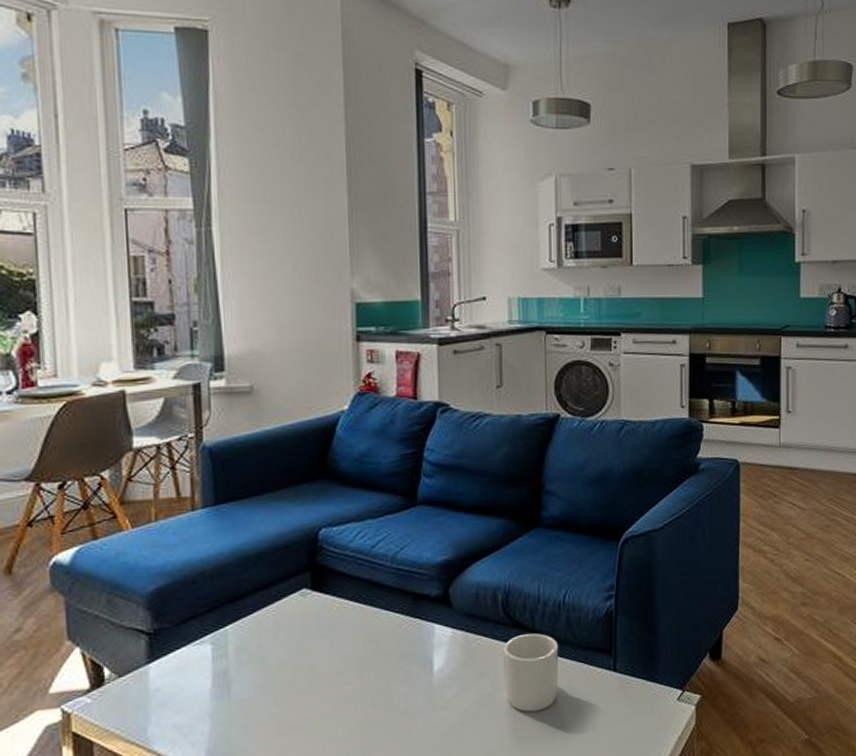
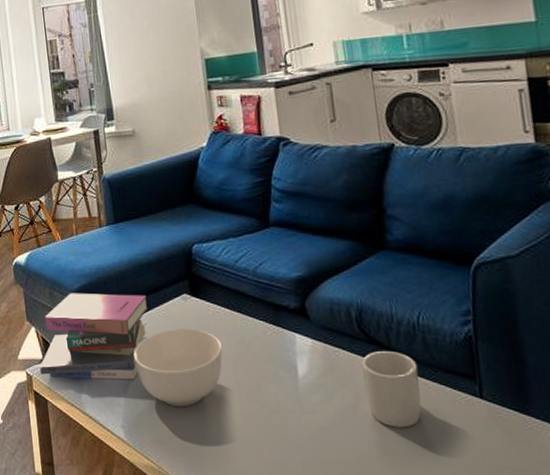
books: none [84,593,253,712] -> present [40,293,148,380]
bowl: none [227,629,347,726] -> present [133,328,223,407]

